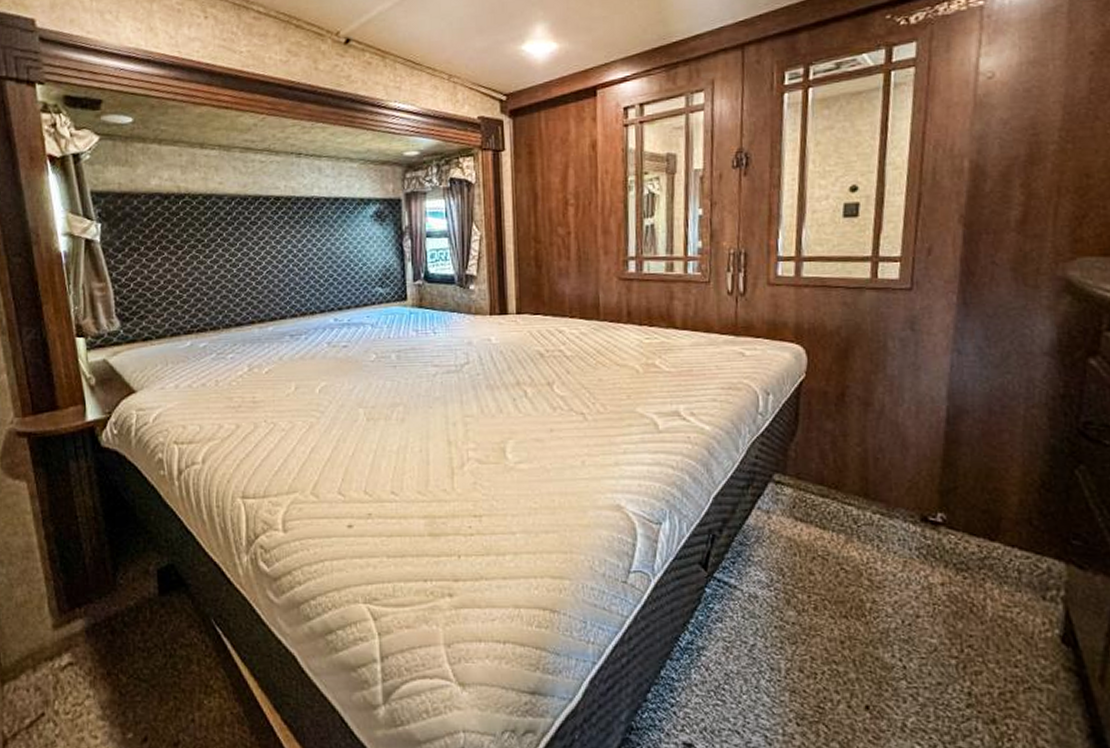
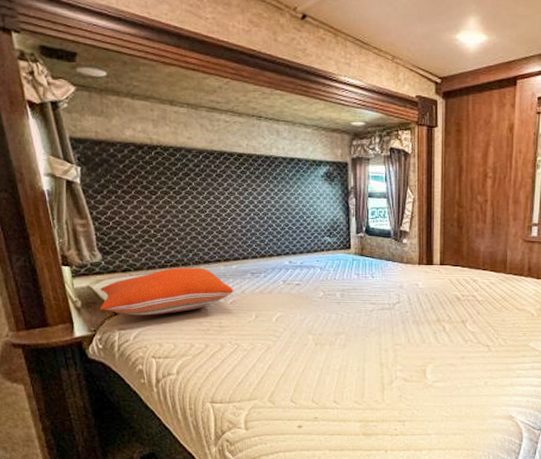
pillow: none [115,331,270,393] -> present [99,267,234,316]

